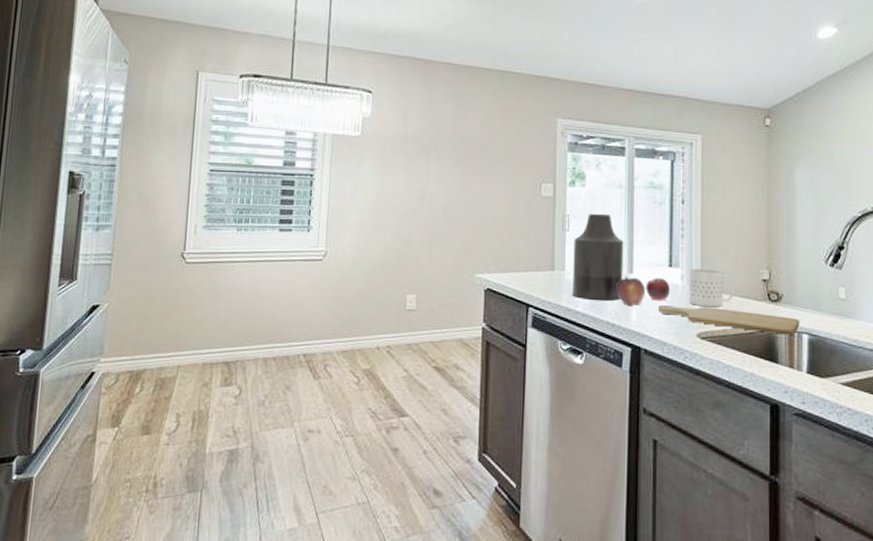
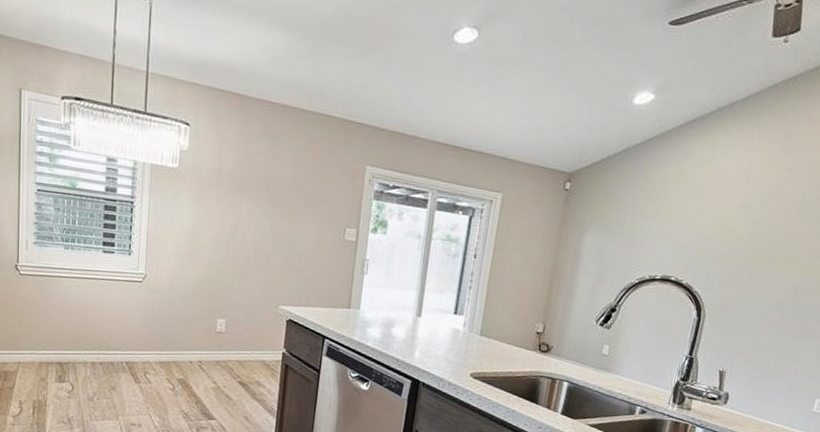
vase: present [572,213,624,302] -> none [364,259,416,340]
fruit: present [615,277,646,307] -> none [403,319,431,346]
fruit: present [645,277,671,301] -> none [430,322,453,343]
chopping board: present [658,304,800,335] -> none [439,346,563,382]
mug: present [688,269,734,308] -> none [467,317,511,353]

